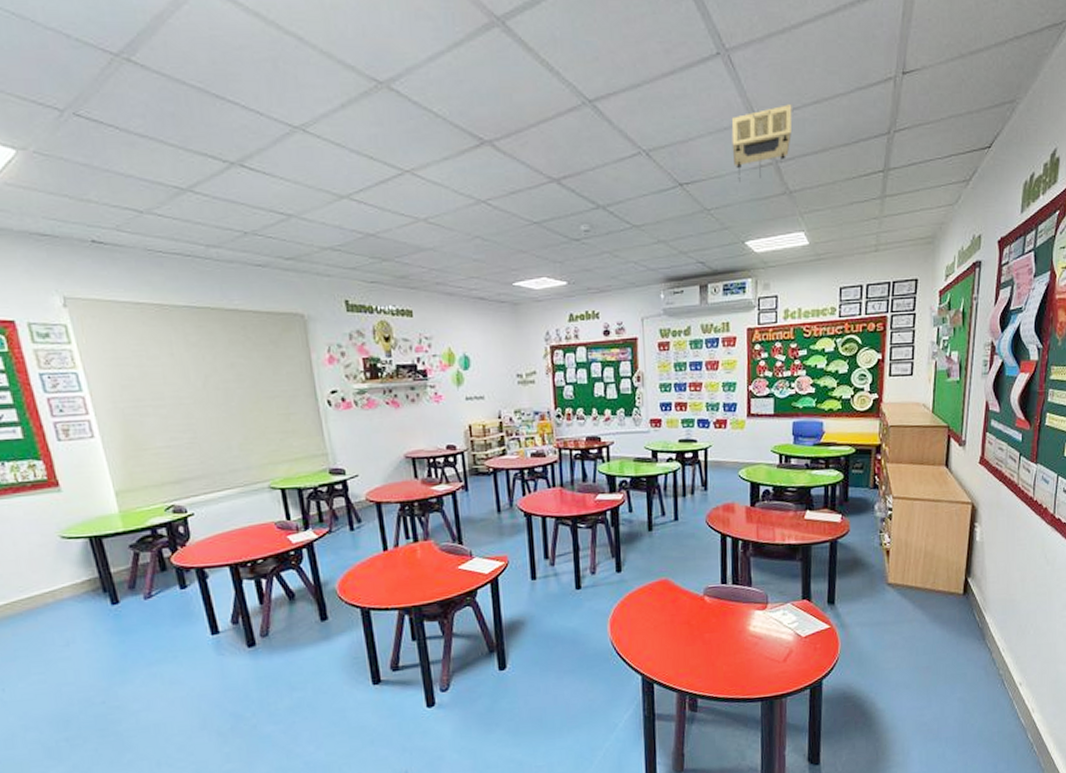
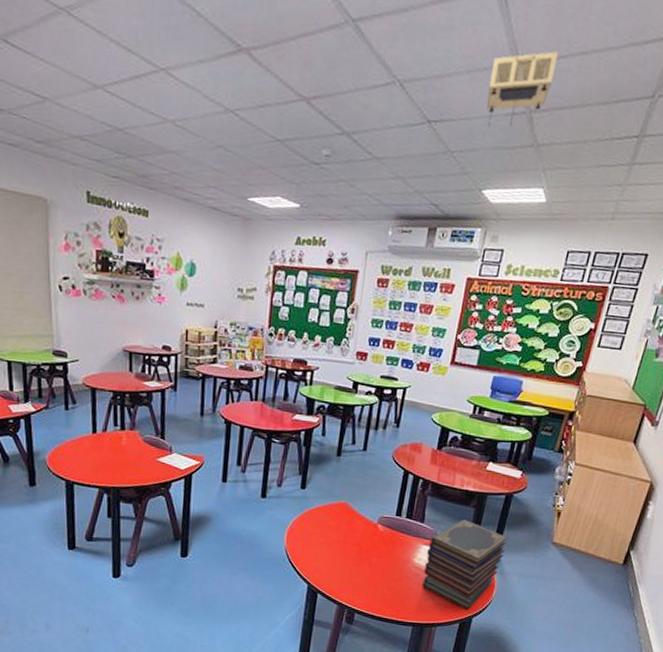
book stack: none [761,575,841,674] -> present [422,519,508,611]

